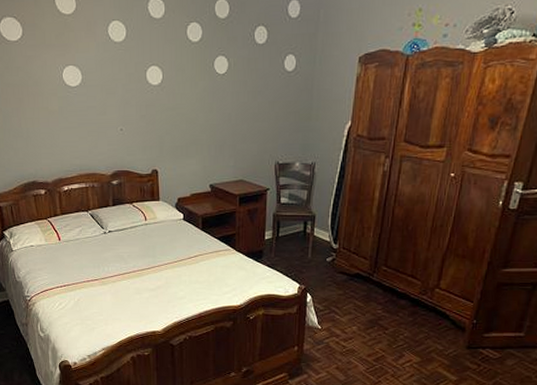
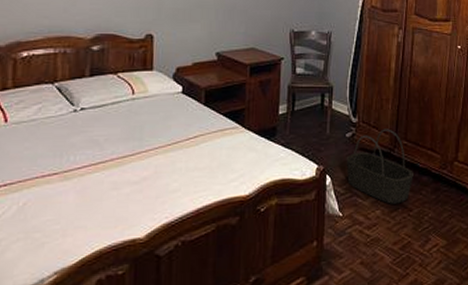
basket: none [326,255,391,322] -> present [346,129,413,204]

